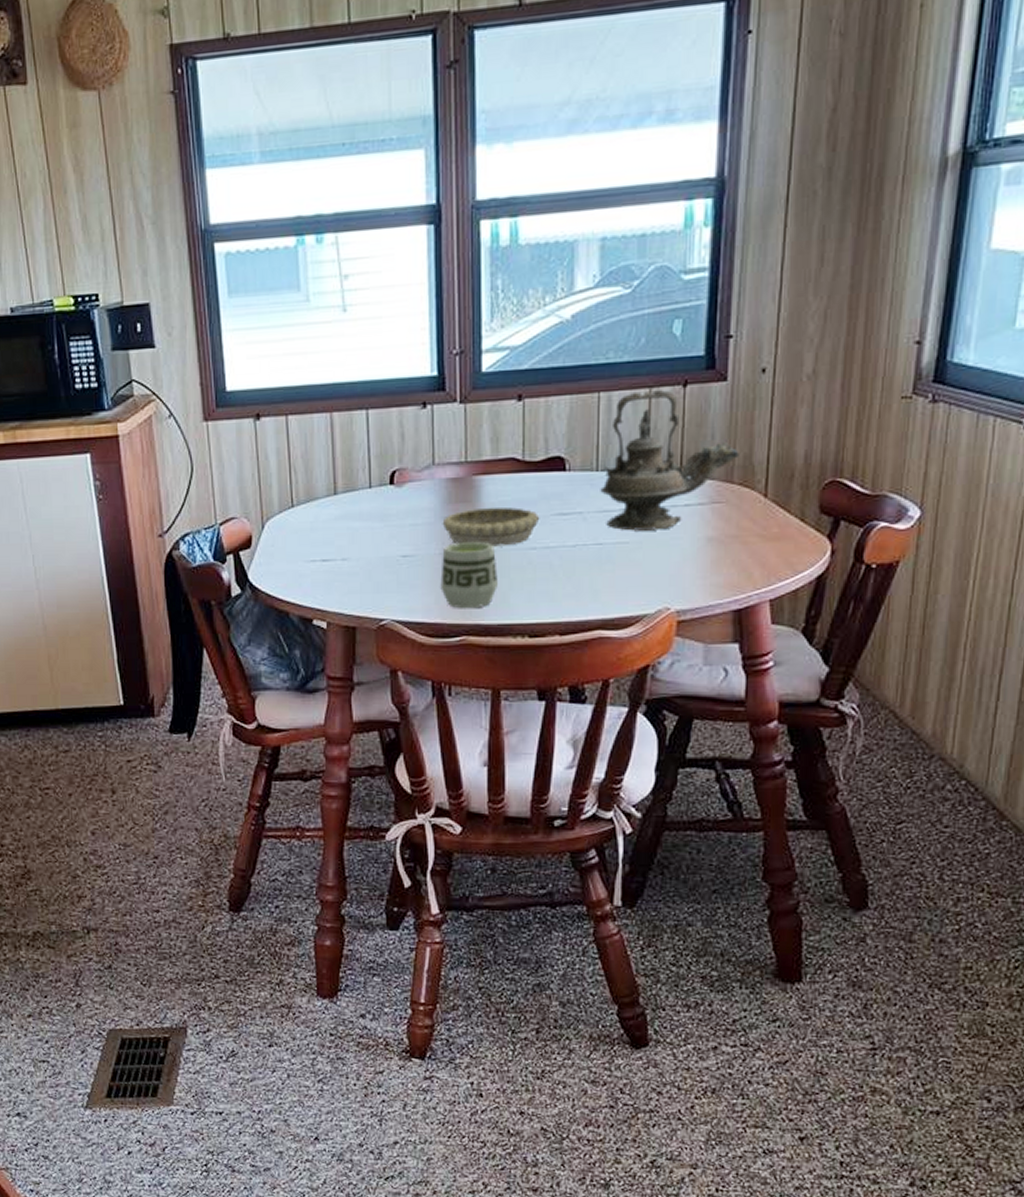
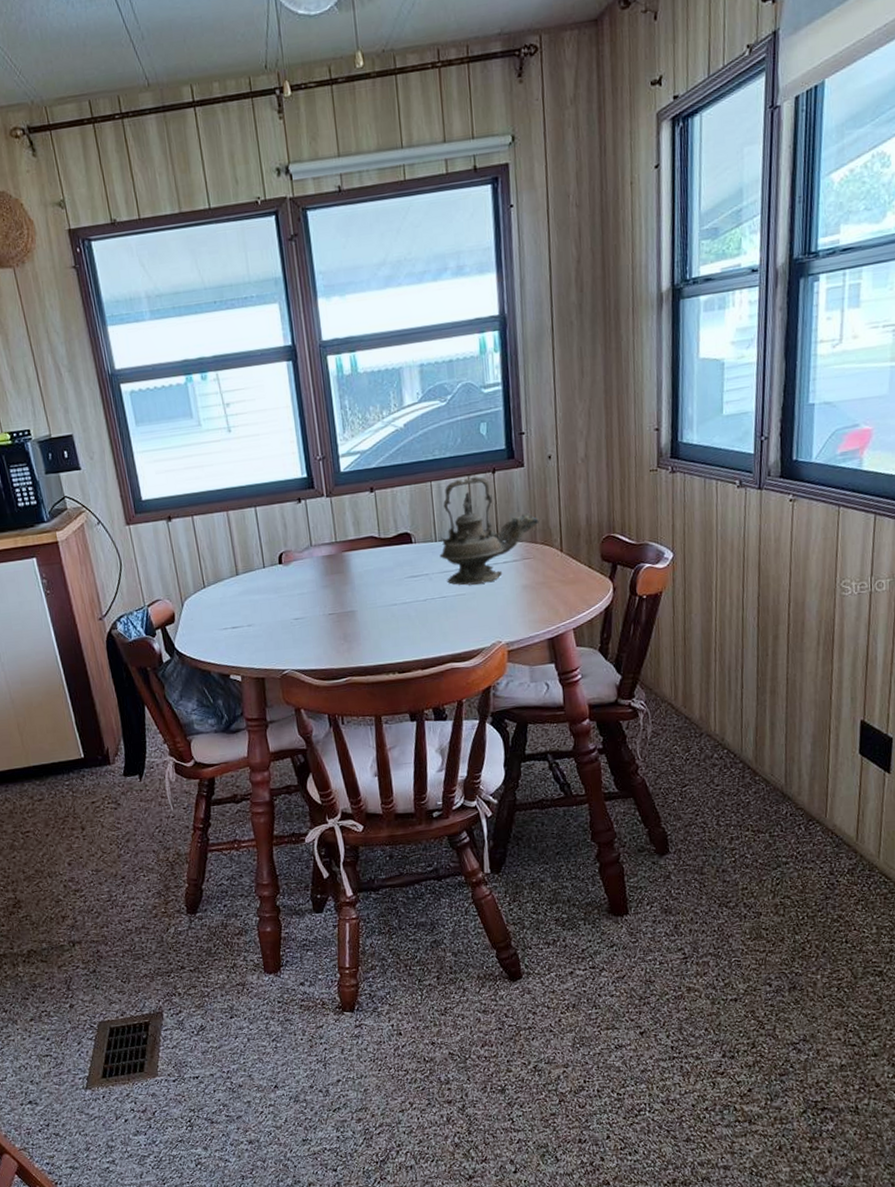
cup: present [440,541,498,609] -> none [325,602,371,656]
decorative bowl: present [442,507,540,547] -> none [323,574,397,607]

